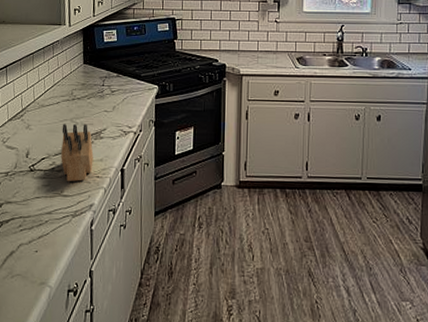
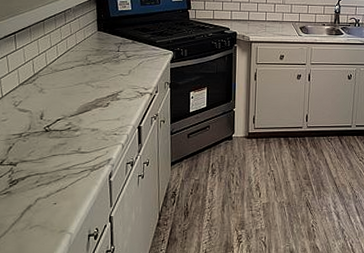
knife block: present [61,124,94,182] -> none [77,87,110,140]

